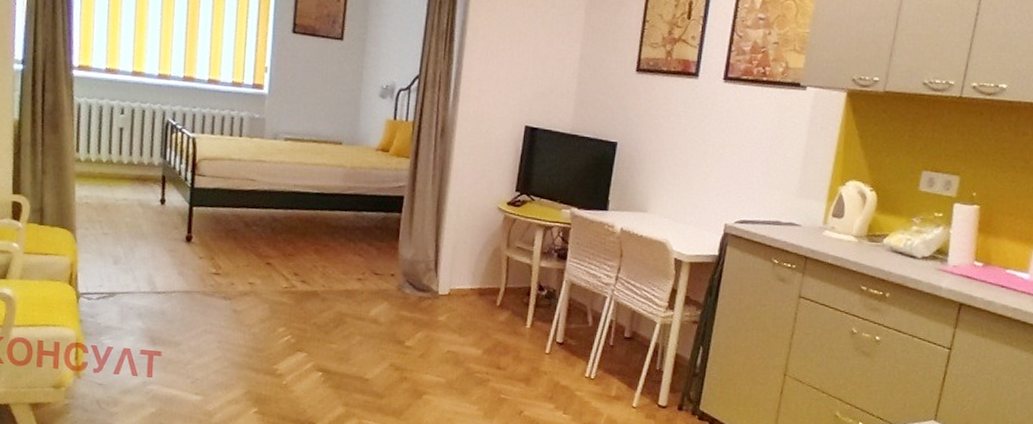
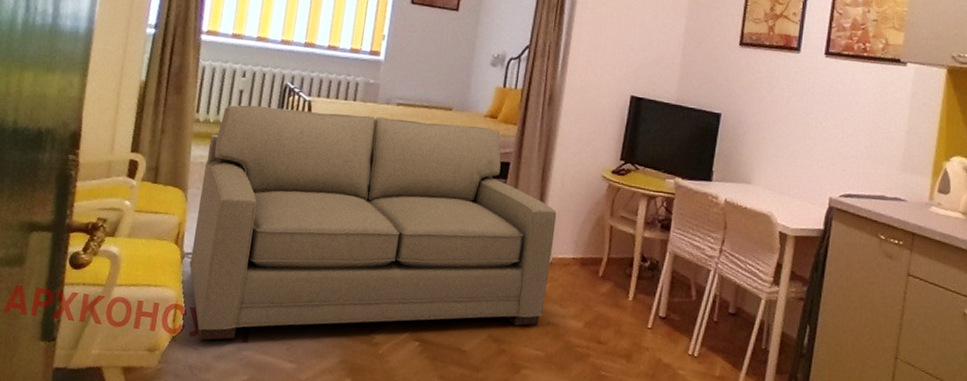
sofa: none [86,143,453,376] -> present [189,105,557,340]

